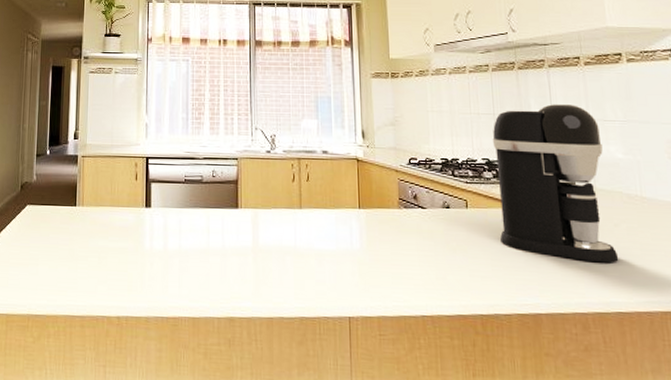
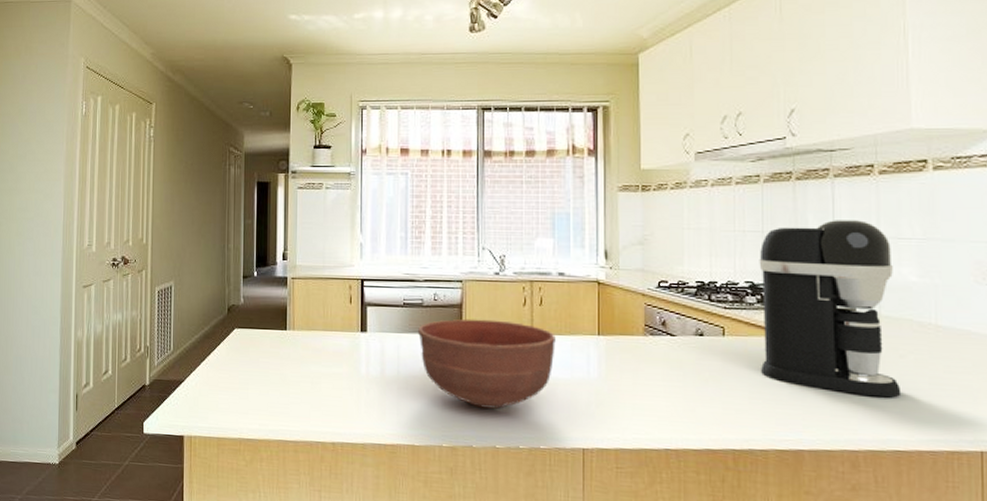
bowl: none [198,194,322,280] -> present [418,318,555,409]

